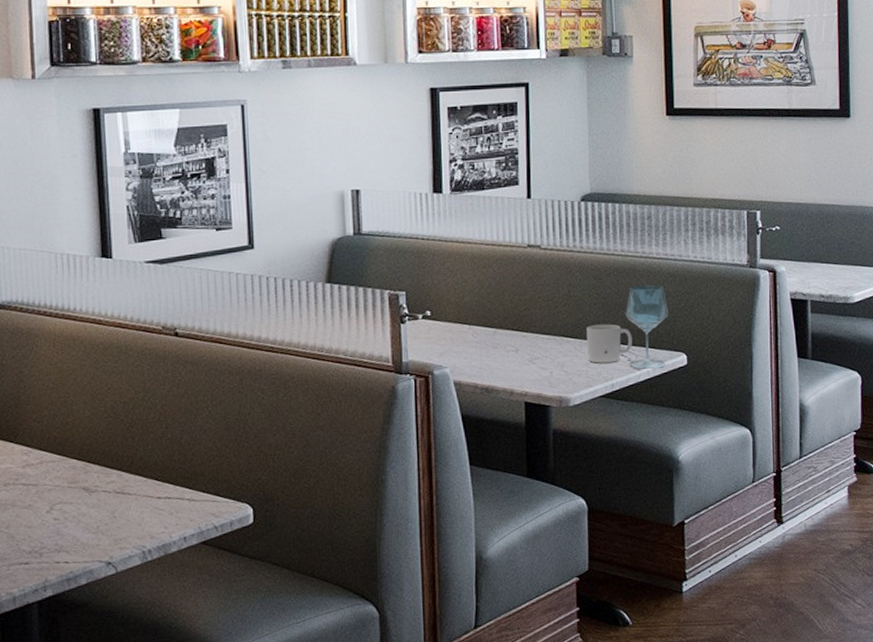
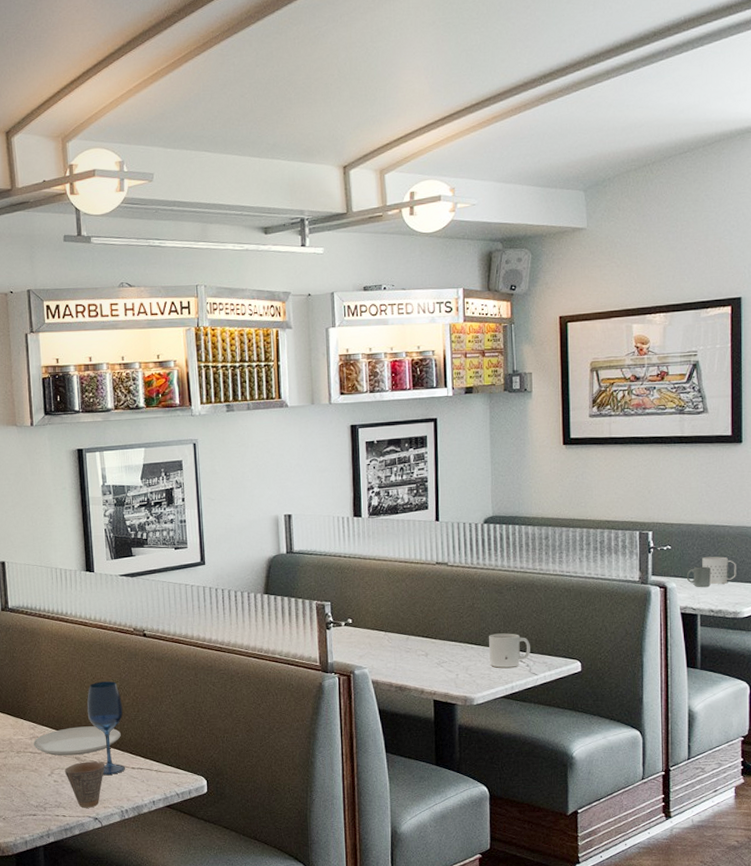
plate: none [27,448,144,487] -> present [33,726,121,756]
cup: none [68,491,123,551] -> present [64,761,106,808]
wineglass: none [99,392,148,508] -> present [86,681,125,775]
wine glass: present [625,284,669,369] -> none [524,598,565,674]
cup: none [796,248,821,272] -> present [686,566,711,588]
mug: none [811,238,846,267] -> present [701,556,736,584]

